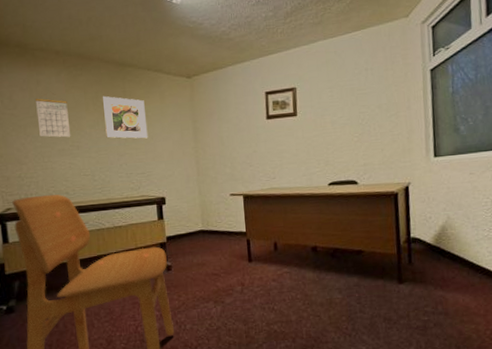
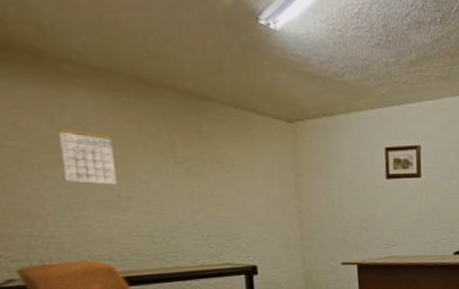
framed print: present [102,96,148,139] -> none [166,134,234,193]

